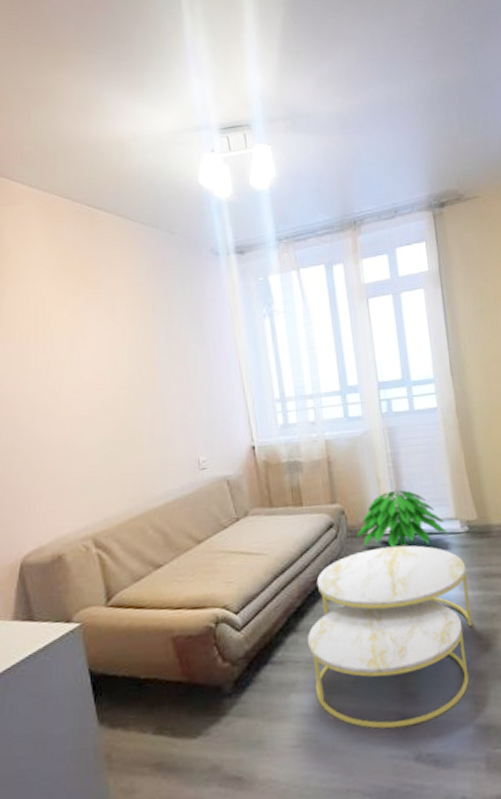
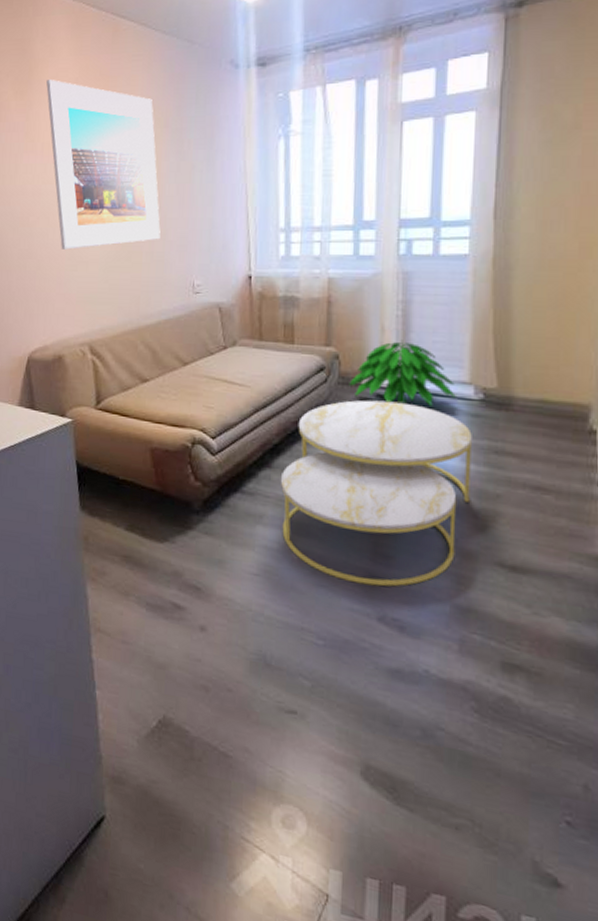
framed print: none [20,268,159,441] -> present [46,80,161,250]

